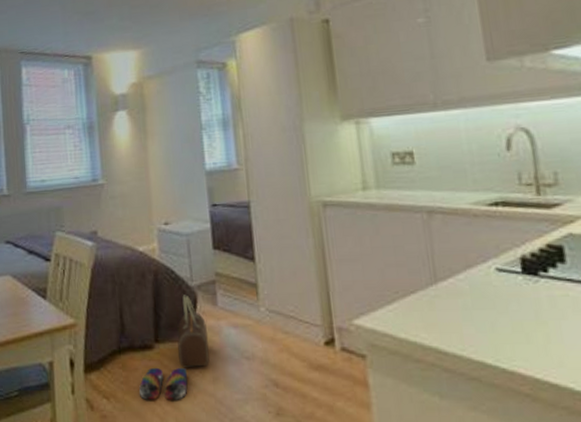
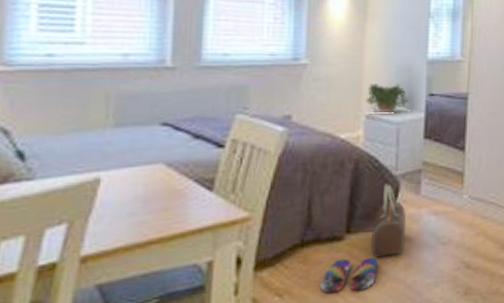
potted plant: none [155,196,195,227] -> present [365,82,409,115]

